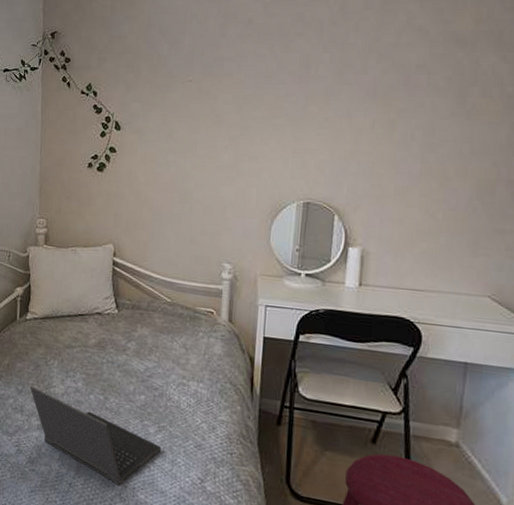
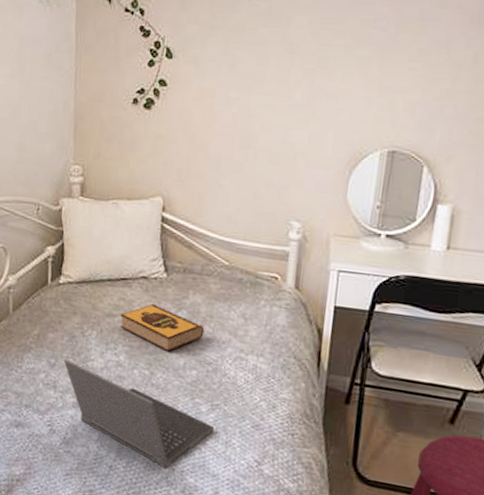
hardback book: none [78,336,151,379] -> present [120,303,205,352]

